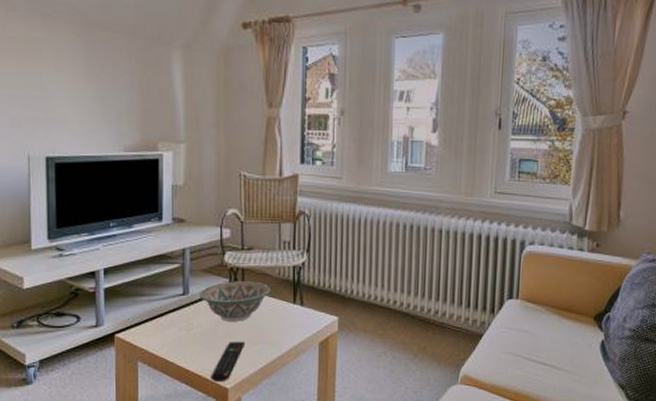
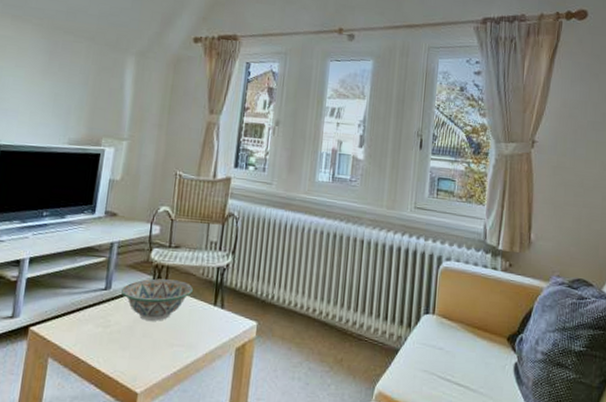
remote control: present [211,341,246,382] -> none [121,342,162,386]

